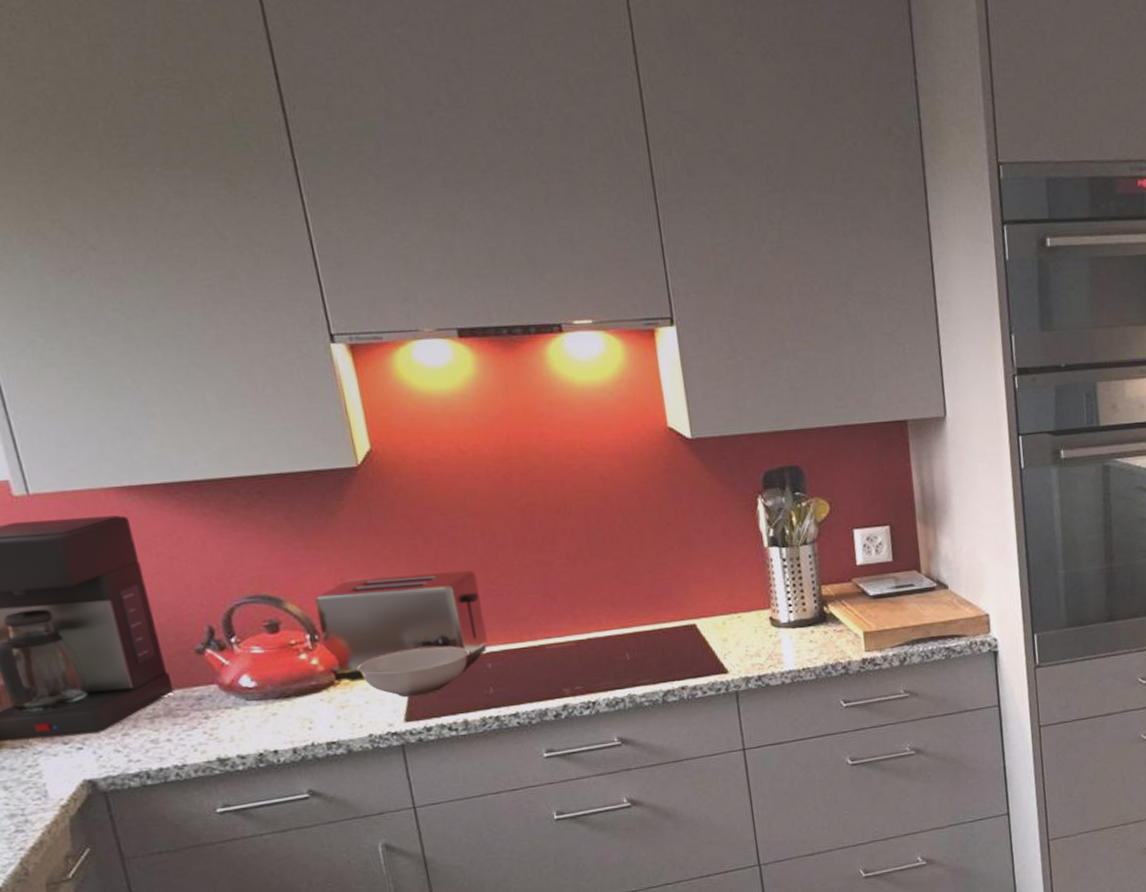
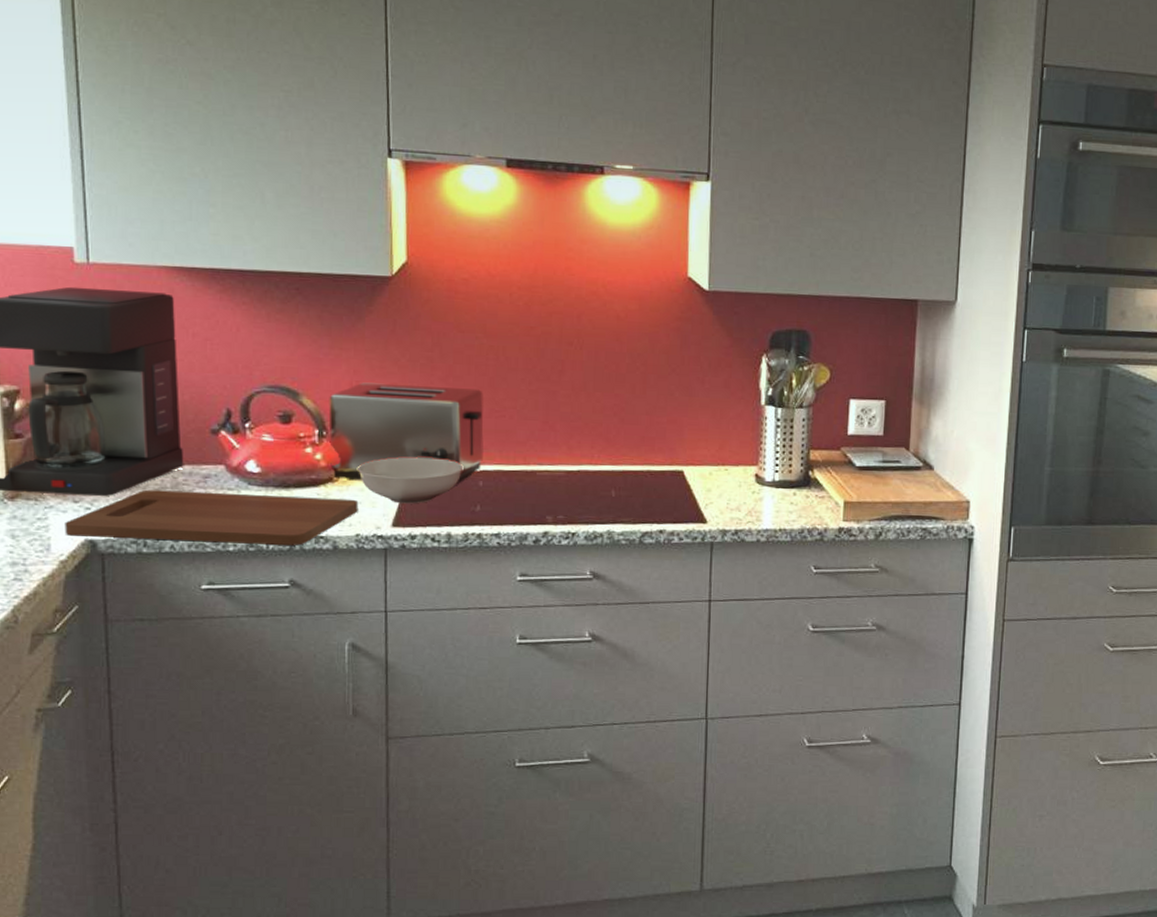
cutting board: none [58,700,367,779] -> present [65,489,359,545]

